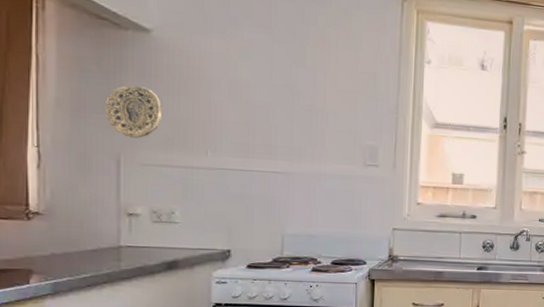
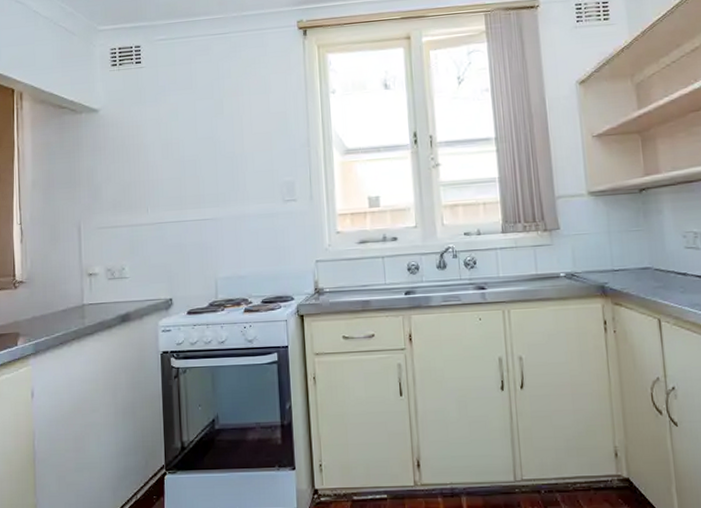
decorative plate: present [104,85,163,138] -> none [67,159,111,206]

